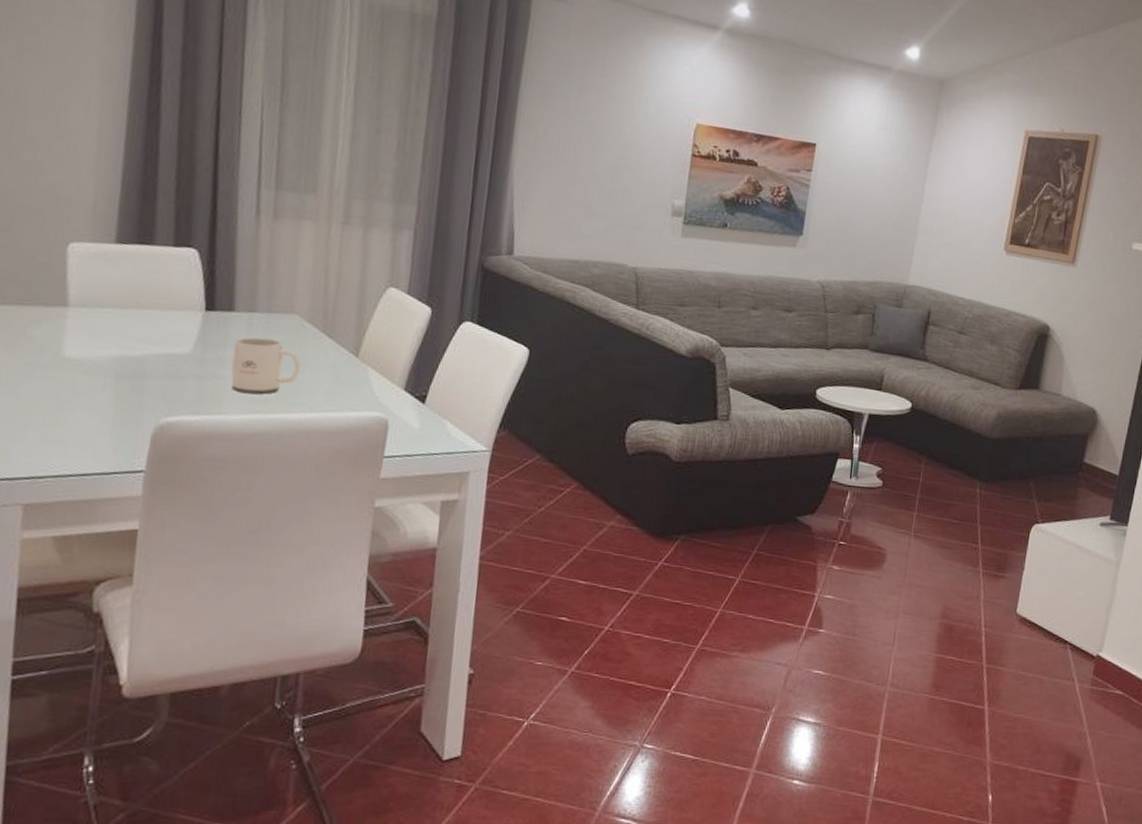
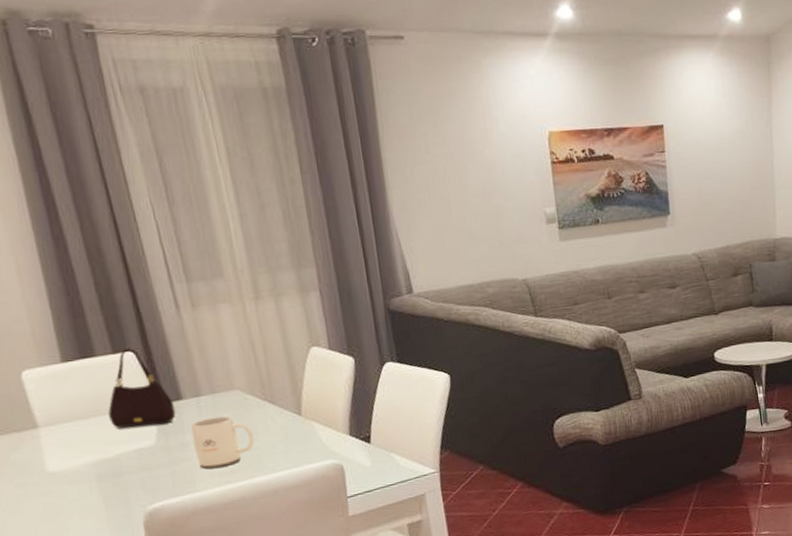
handbag: none [148,243,224,334] -> present [108,347,176,428]

